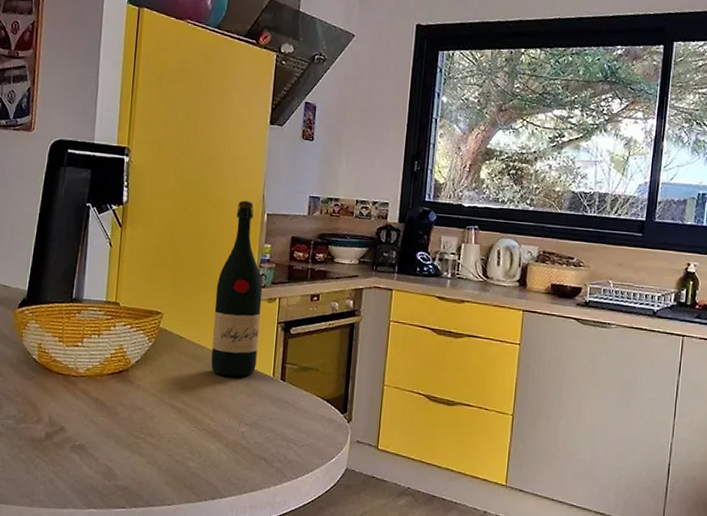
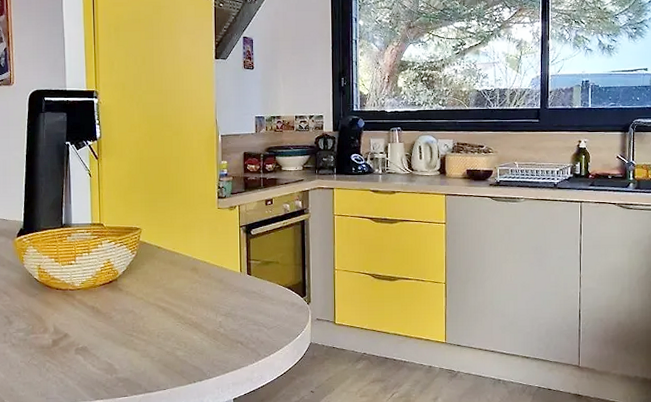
wine bottle: present [211,200,263,377] -> none [184,126,225,276]

